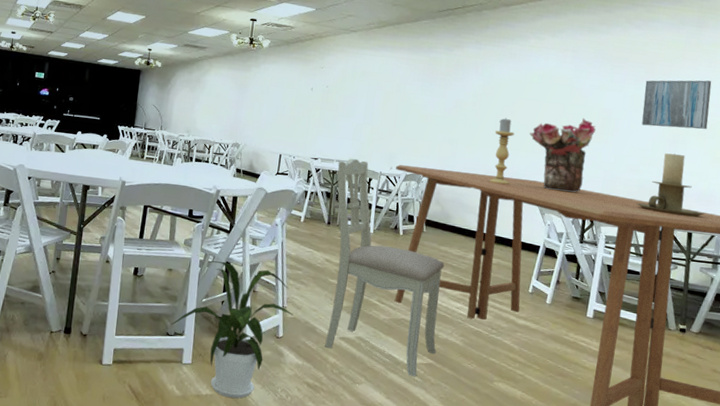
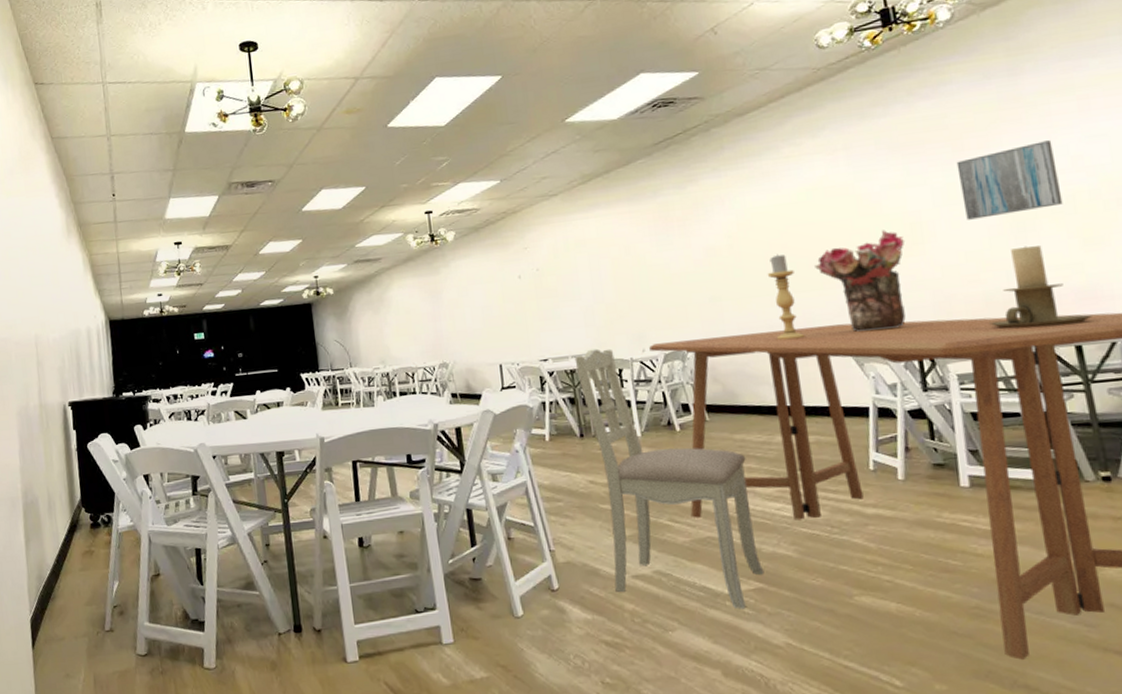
house plant: present [171,261,294,399] -> none [418,508,566,677]

